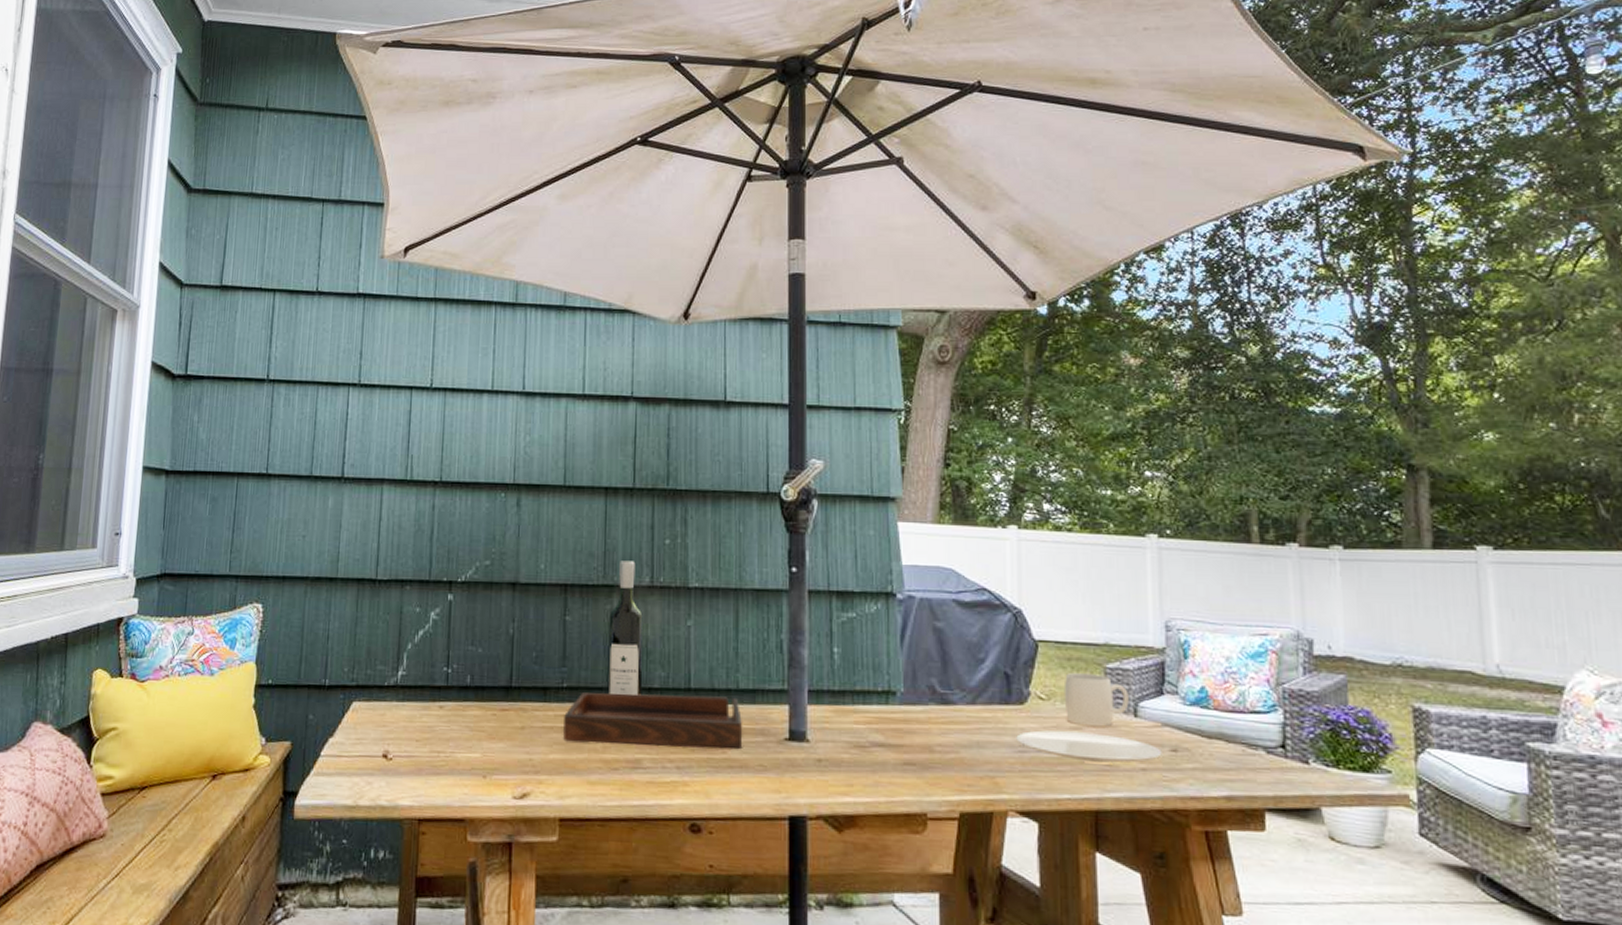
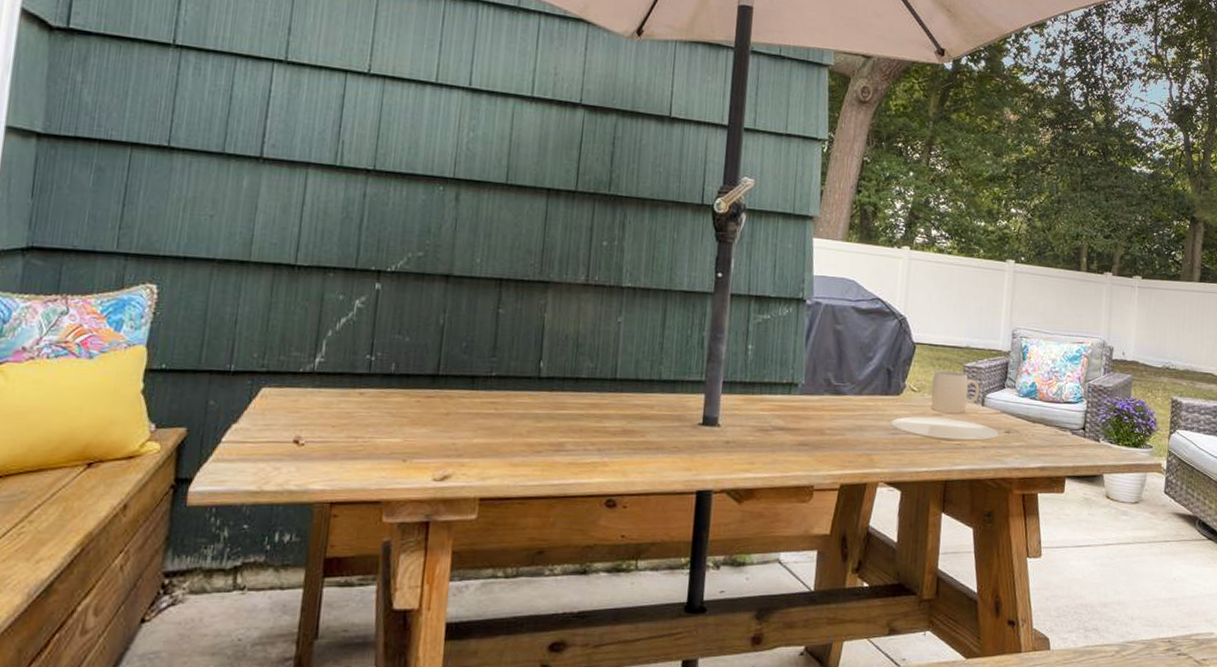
serving tray: present [563,692,742,748] -> none [489,381,662,432]
bottle: present [607,560,644,696] -> none [535,259,576,385]

